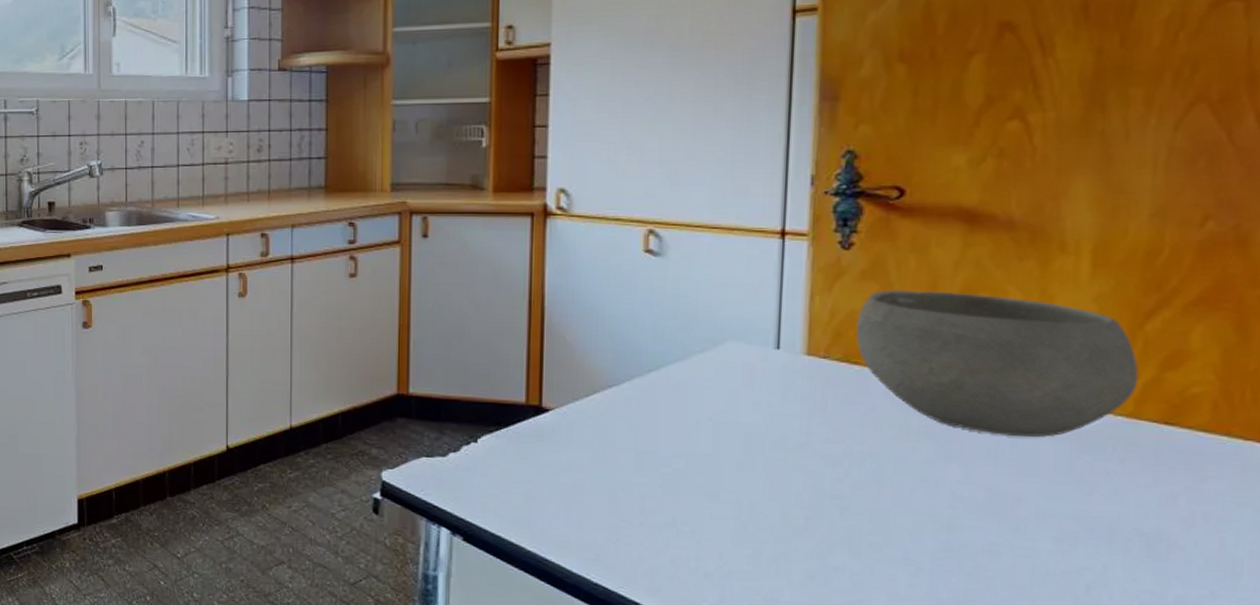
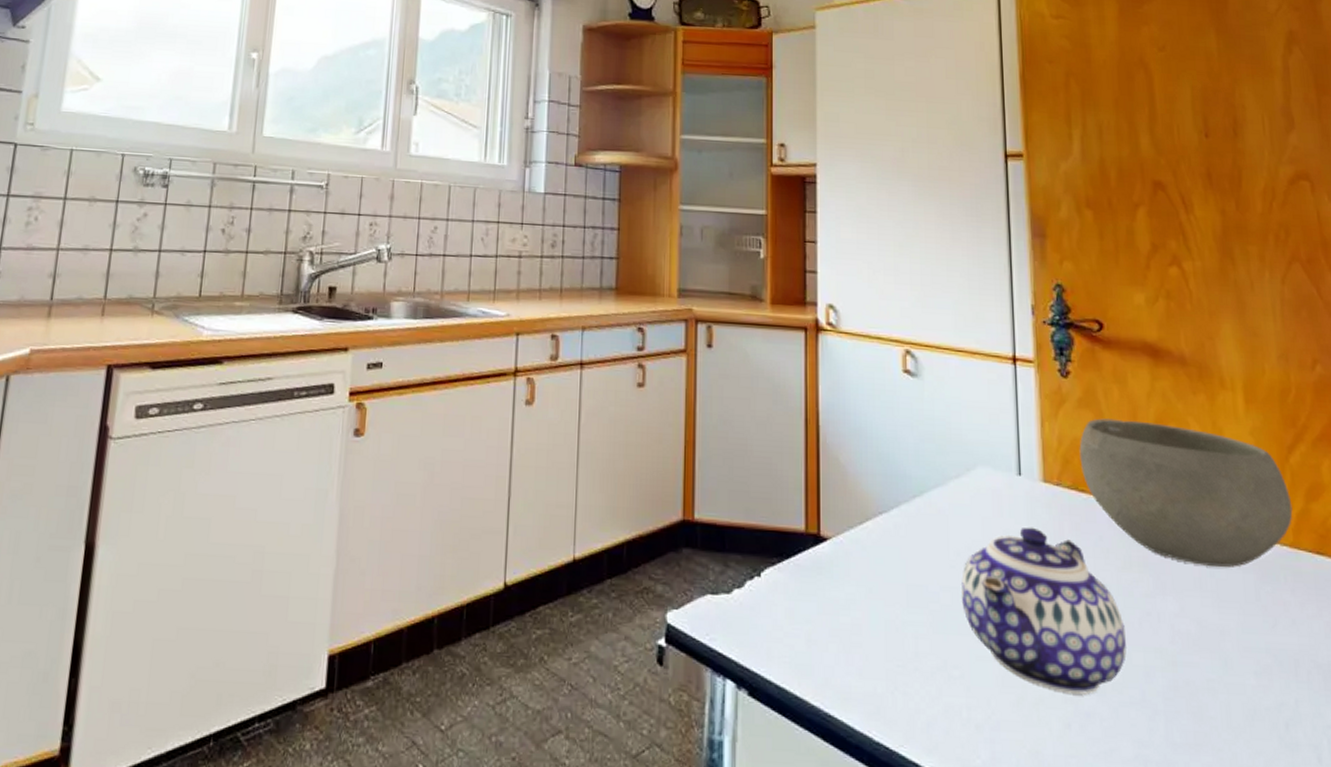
teapot: none [698,398,893,552] -> present [961,527,1127,694]

